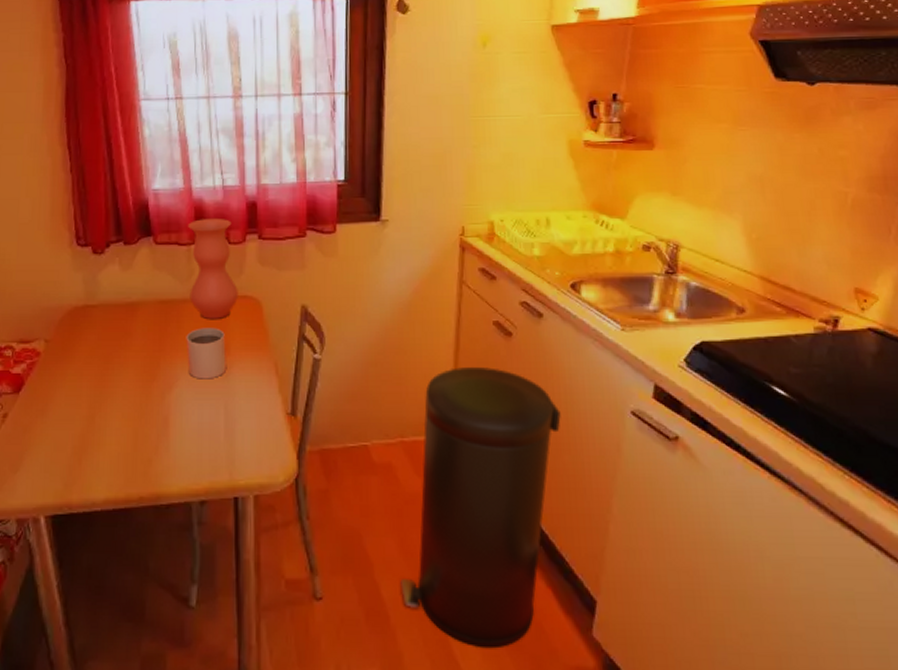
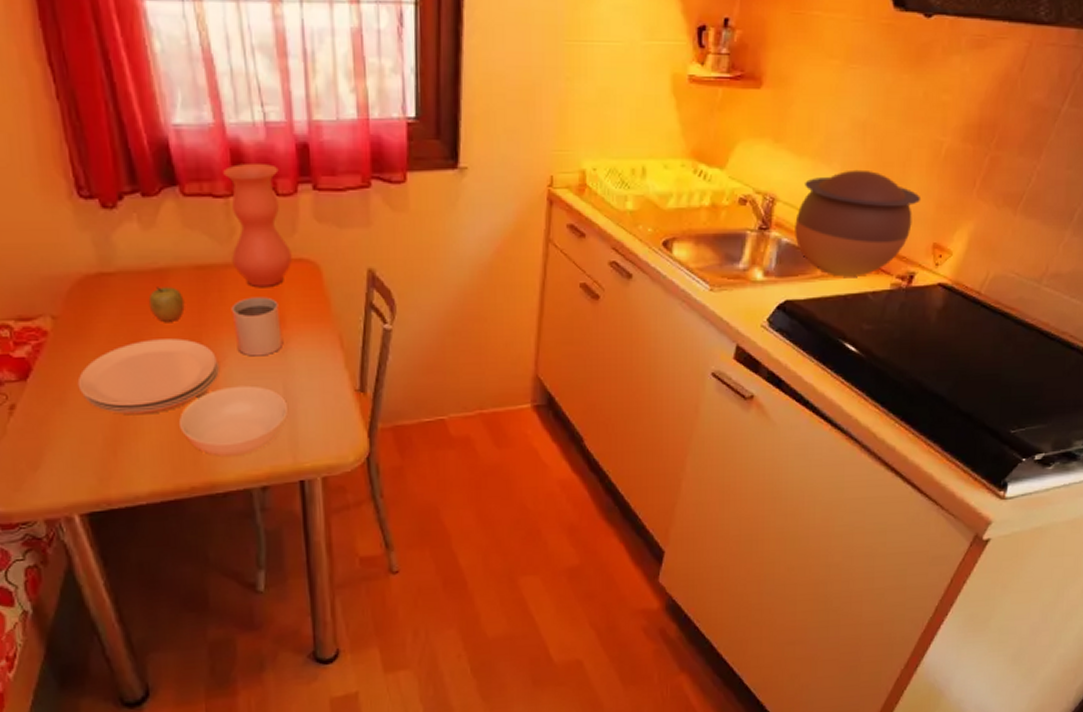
plate: none [57,362,172,428] -> present [77,338,219,415]
fruit: none [120,318,149,347] -> present [148,287,185,322]
bowl: none [135,405,228,470] -> present [179,385,289,457]
pedal bin: present [400,367,561,649] -> none [478,333,643,602]
cooking pot: none [702,218,834,320] -> present [795,169,921,277]

